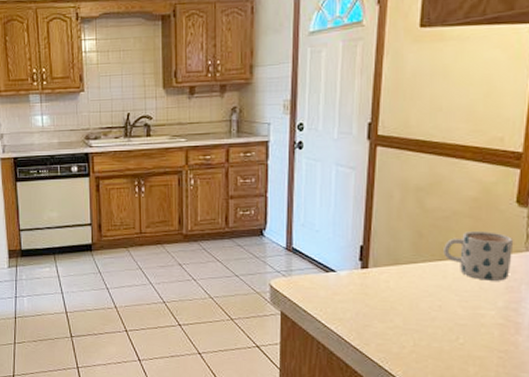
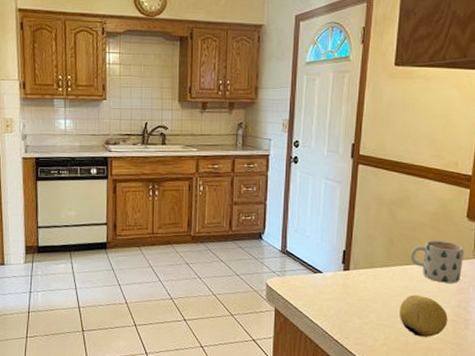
fruit: none [432,294,493,343] -> present [400,294,448,337]

